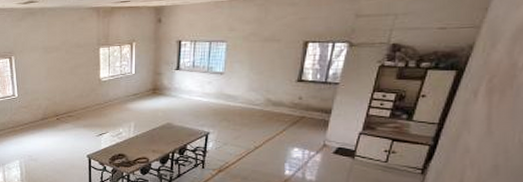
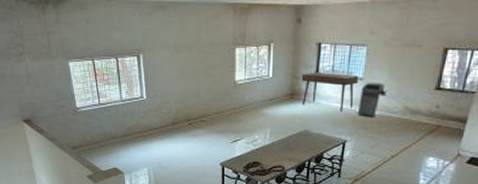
desk: none [163,68,219,105] -> present [301,72,359,111]
trash can: none [220,76,248,110] -> present [358,82,388,118]

